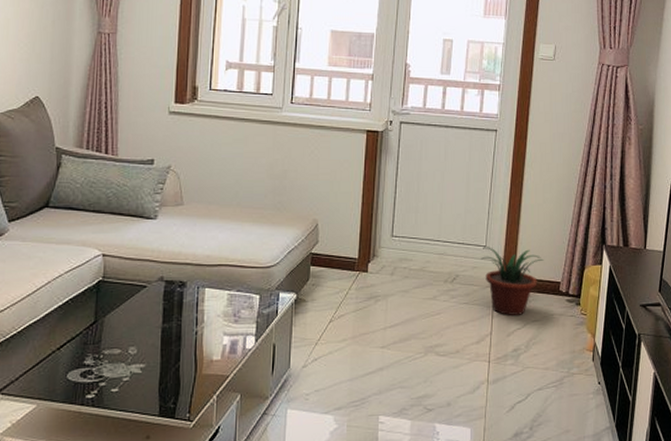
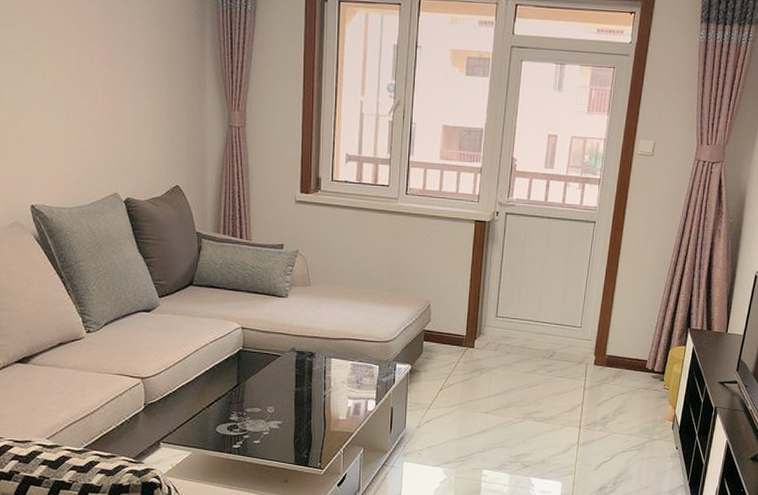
potted plant: present [480,247,544,315] -> none [575,328,633,388]

